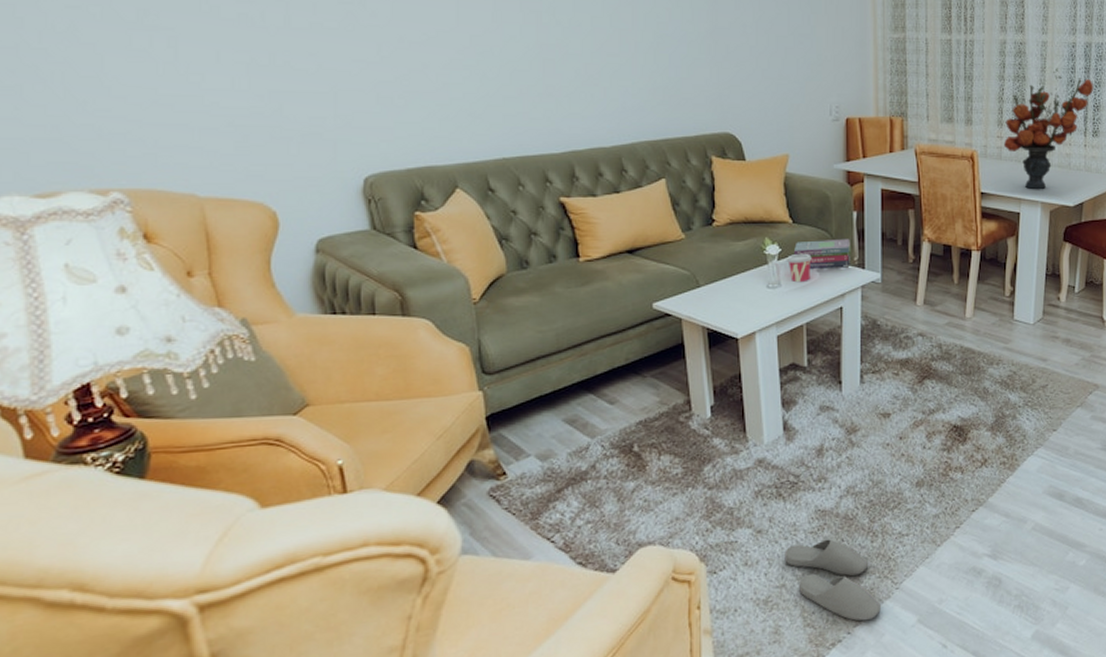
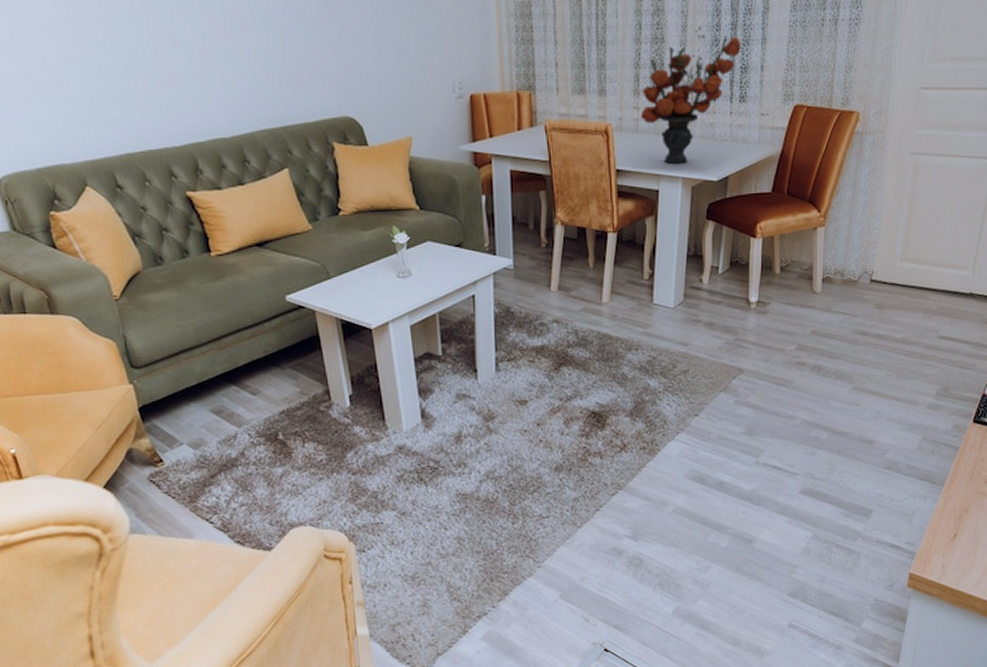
slippers: present [784,539,881,622] -> none [428,521,524,597]
cup: present [786,253,812,283] -> none [415,240,441,271]
books: present [793,238,851,268] -> none [422,224,482,256]

